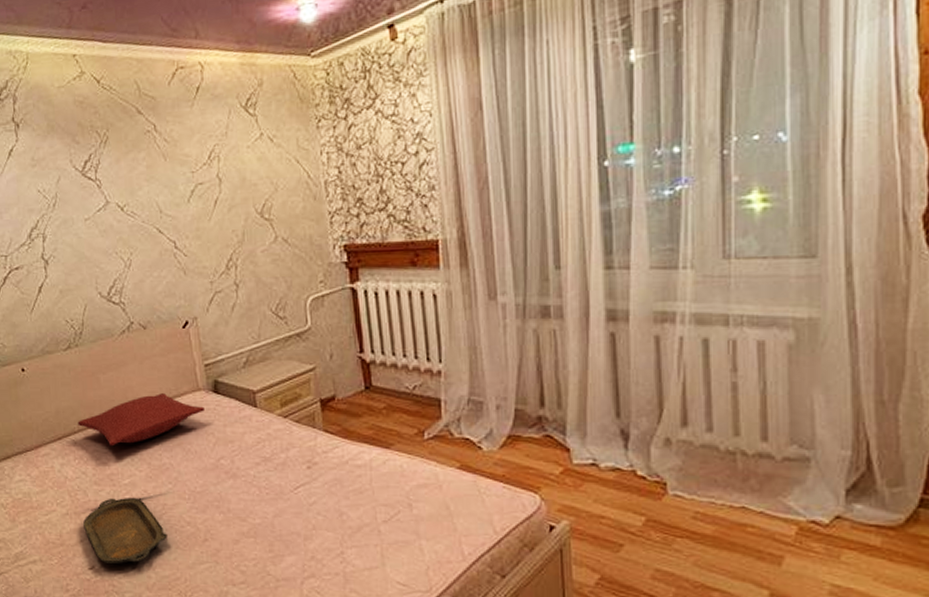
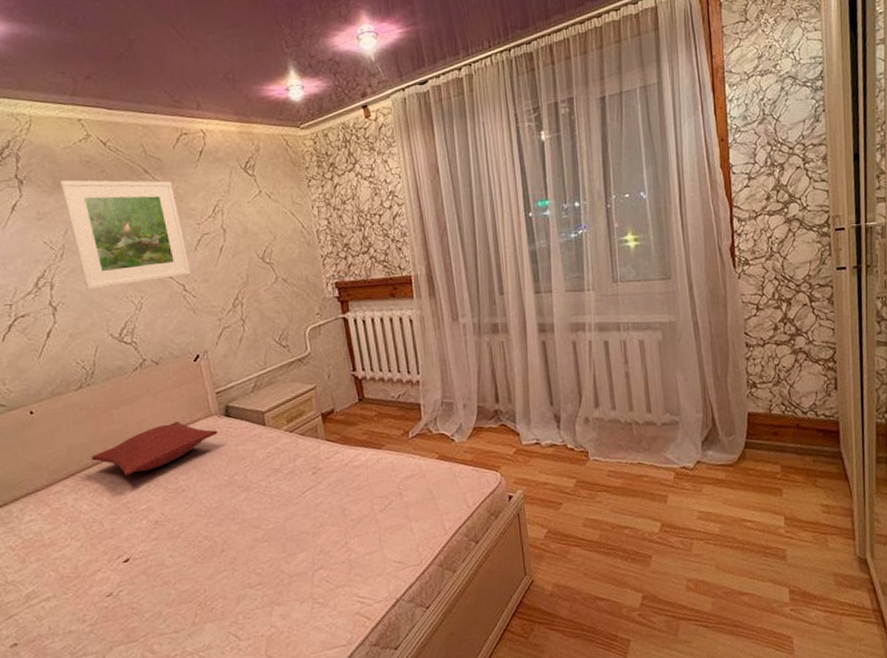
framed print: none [54,122,182,244] -> present [60,180,190,291]
serving tray: present [83,497,168,564] -> none [100,520,186,588]

